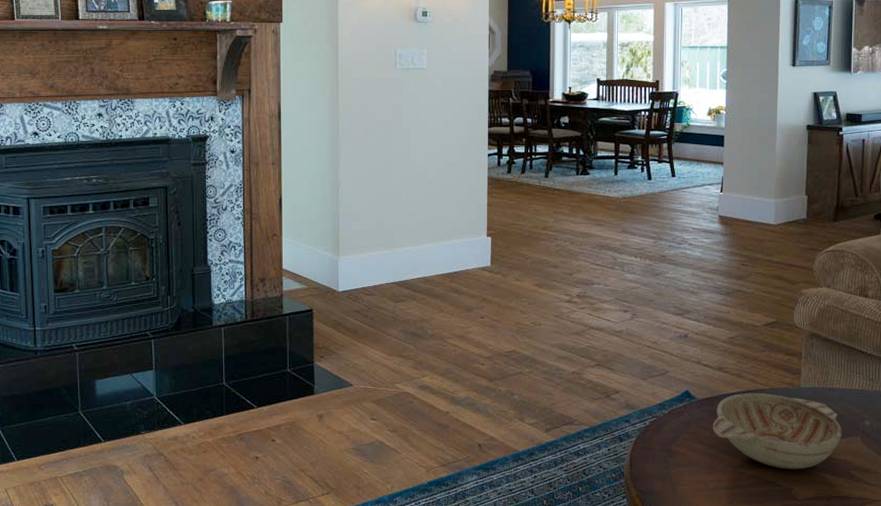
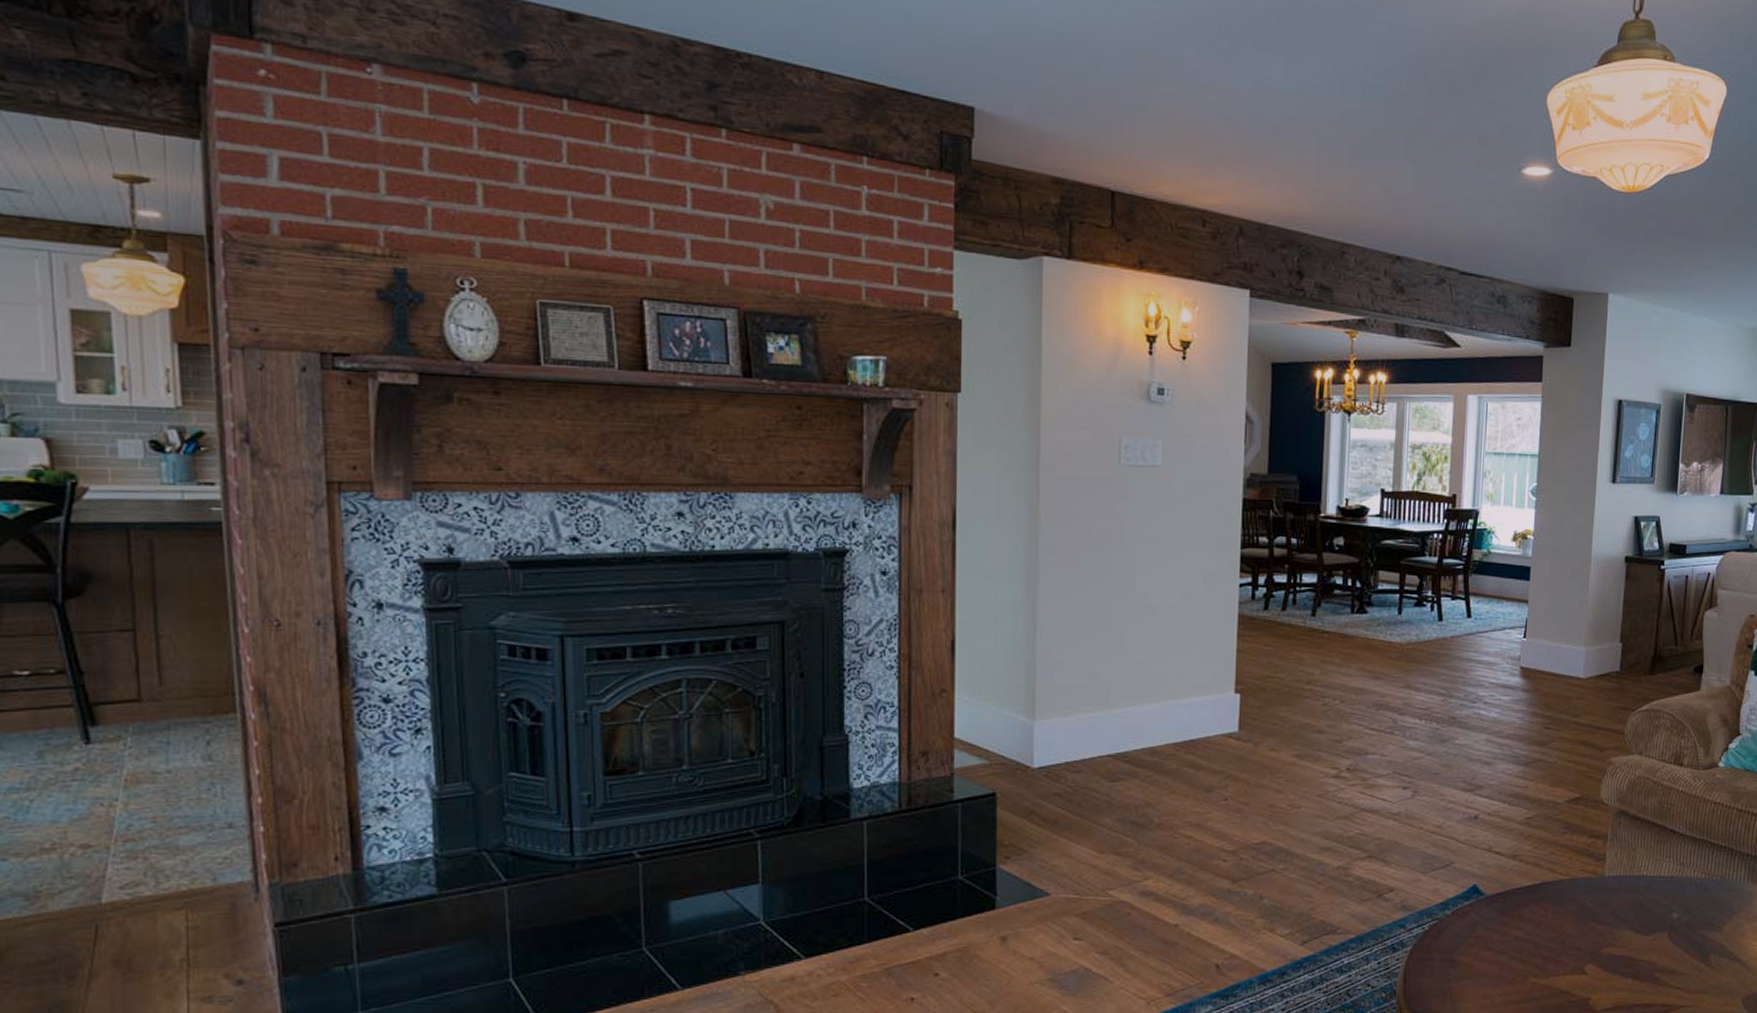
decorative bowl: present [713,392,843,470] -> none [1503,884,1648,976]

